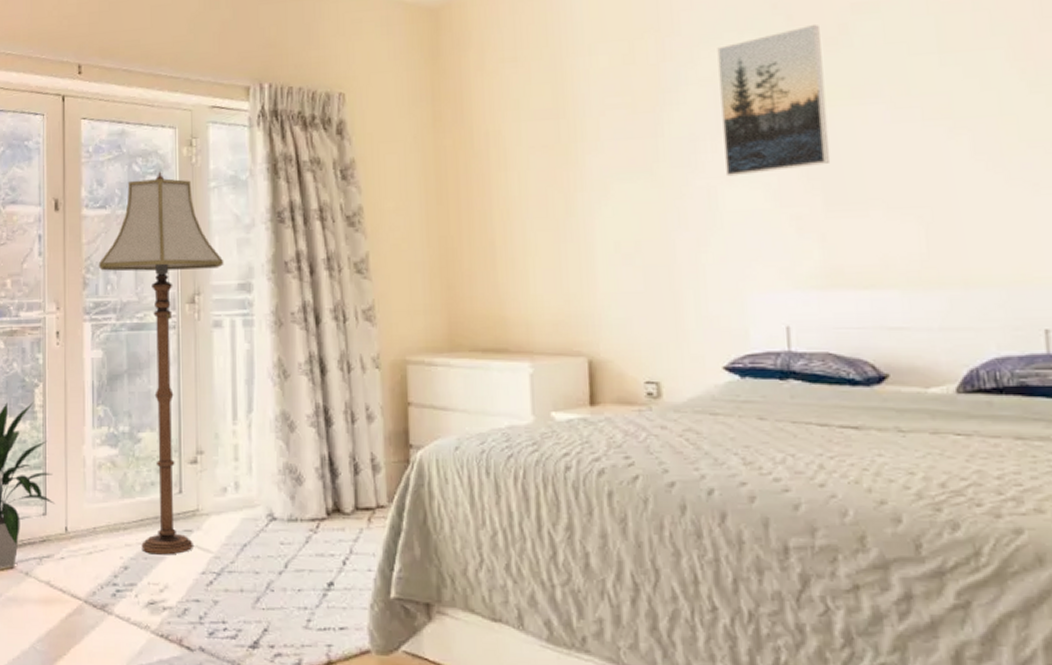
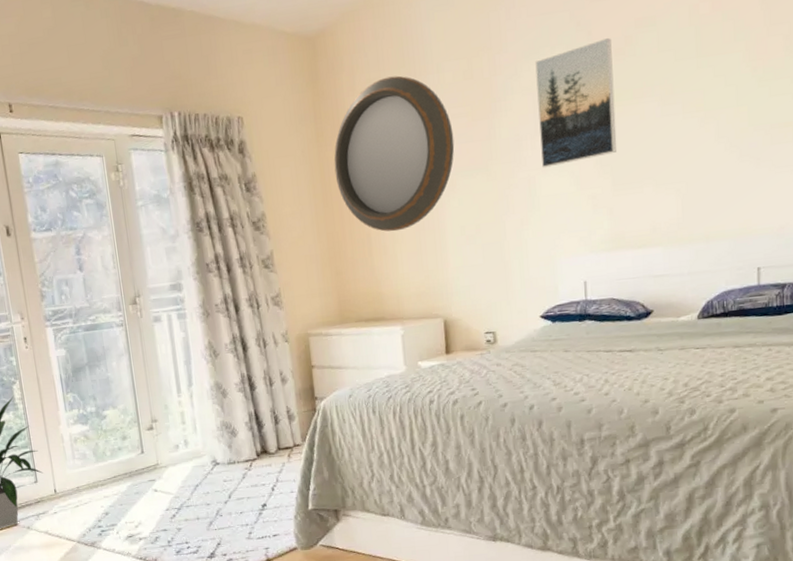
floor lamp: present [99,172,224,555] -> none [52,196,157,501]
home mirror: none [453,56,609,241] -> present [334,75,455,232]

